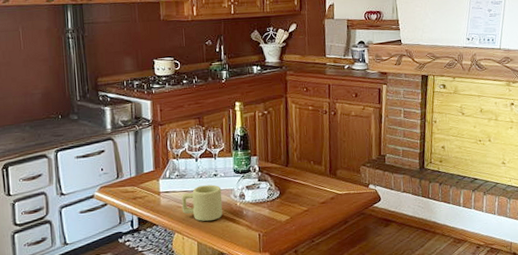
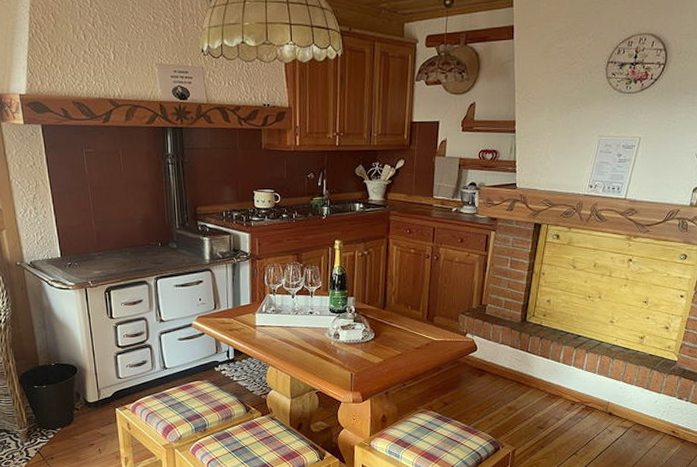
cup: present [181,184,223,221] -> none [276,322,317,357]

